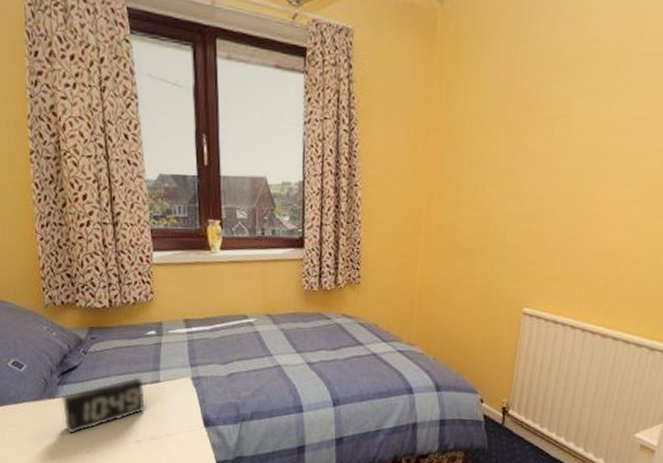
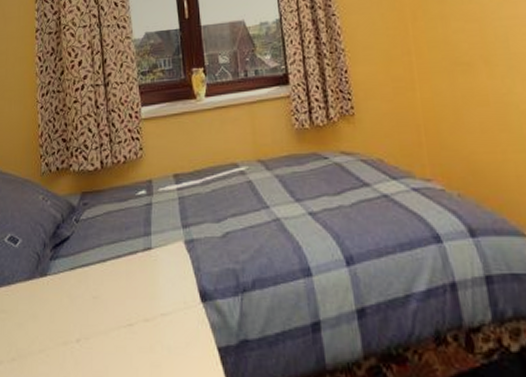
alarm clock: present [61,377,146,434] -> none [53,245,138,319]

